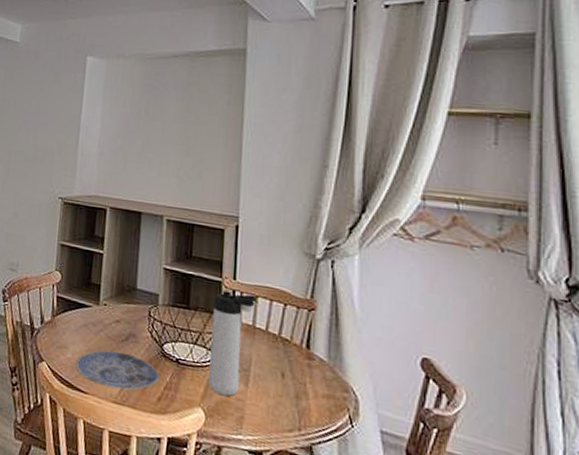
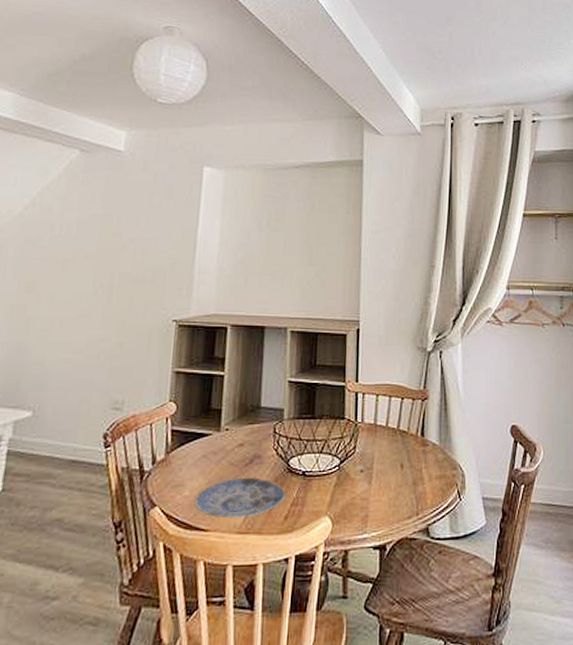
thermos bottle: present [208,290,258,396] -> none [334,394,379,498]

